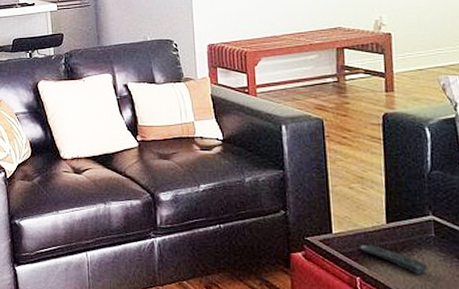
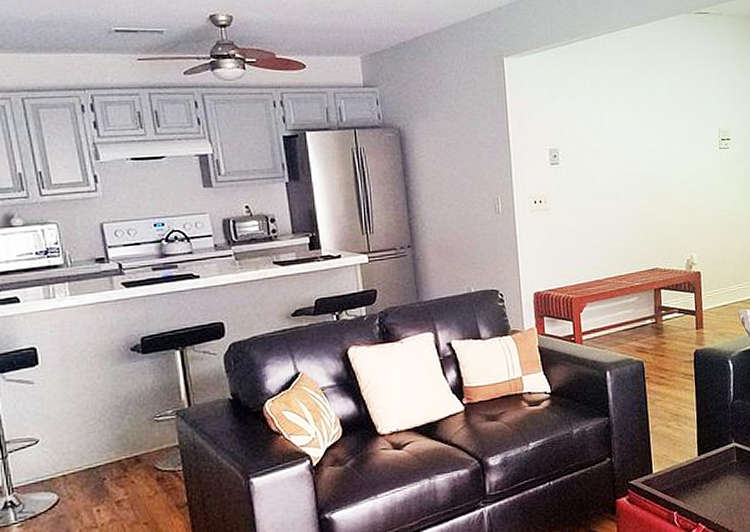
remote control: present [360,245,428,274] -> none [676,479,732,500]

